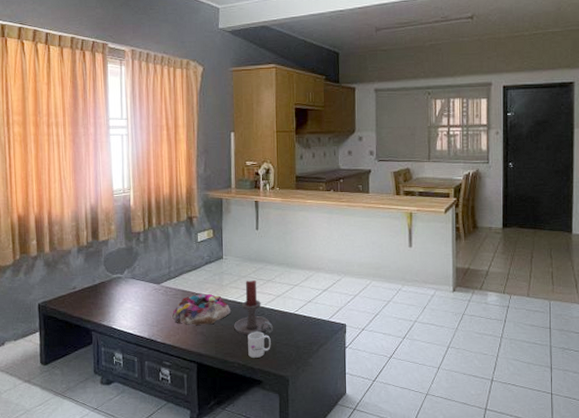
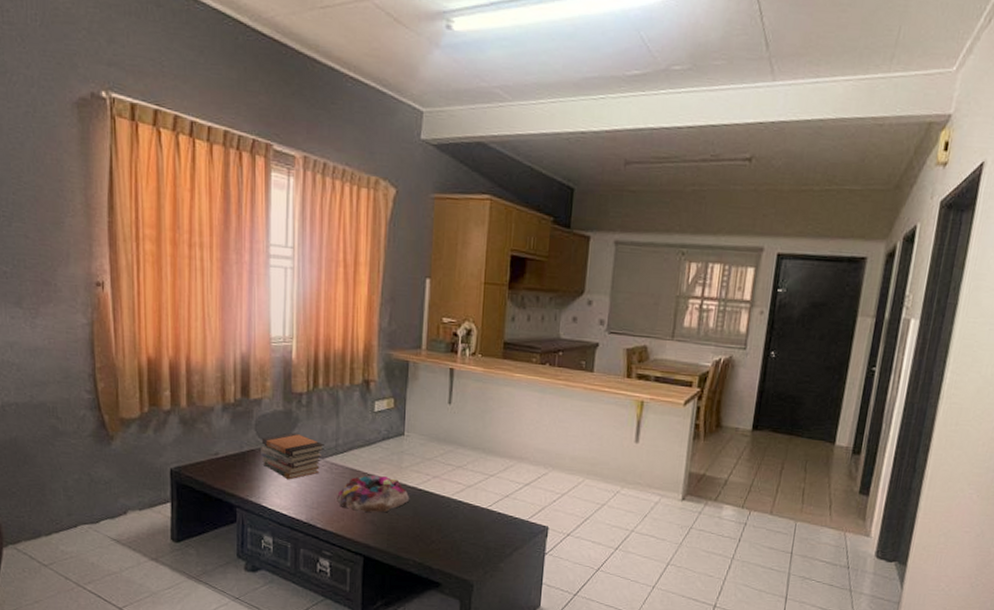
book stack: none [109,265,160,304] -> present [261,432,324,480]
candle holder: present [234,280,274,335] -> none [412,464,461,529]
mug: present [248,332,271,358] -> none [427,526,456,556]

